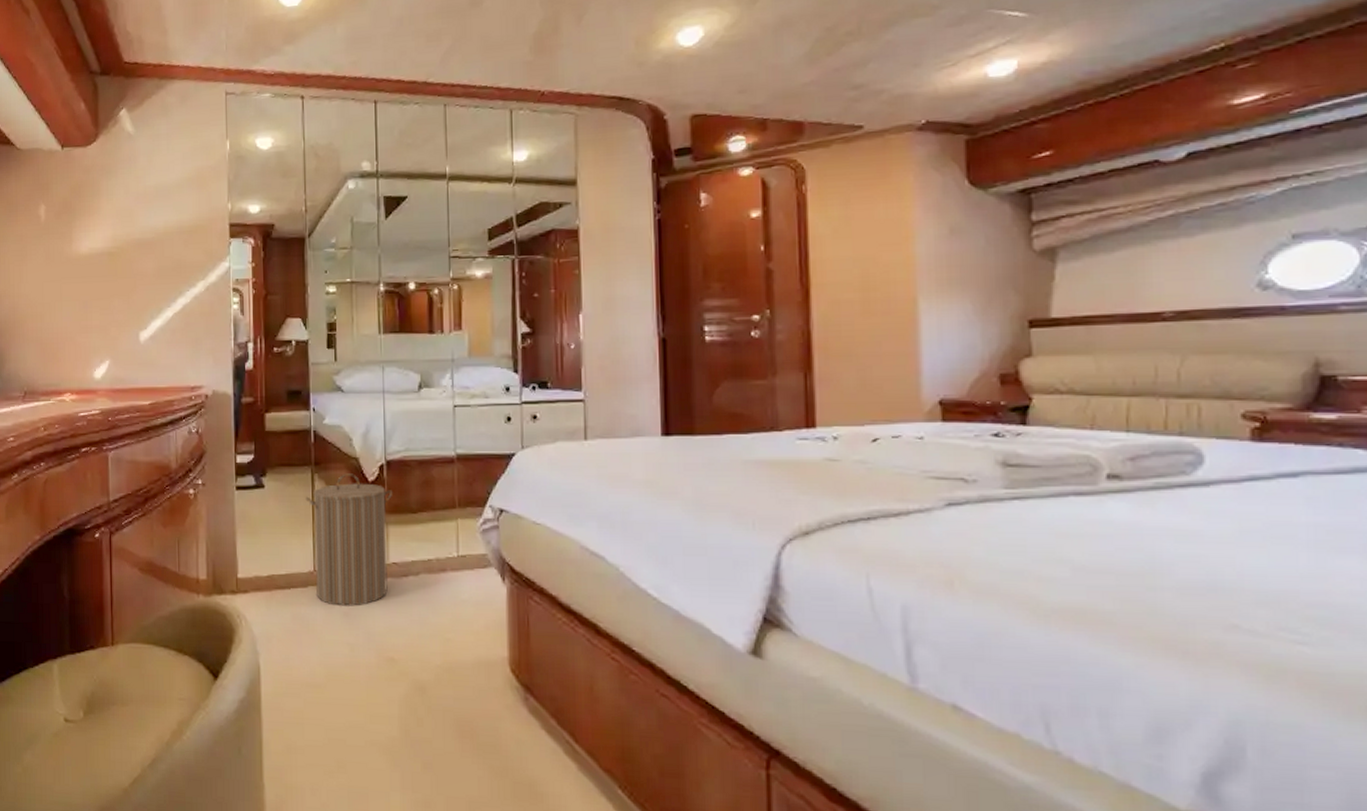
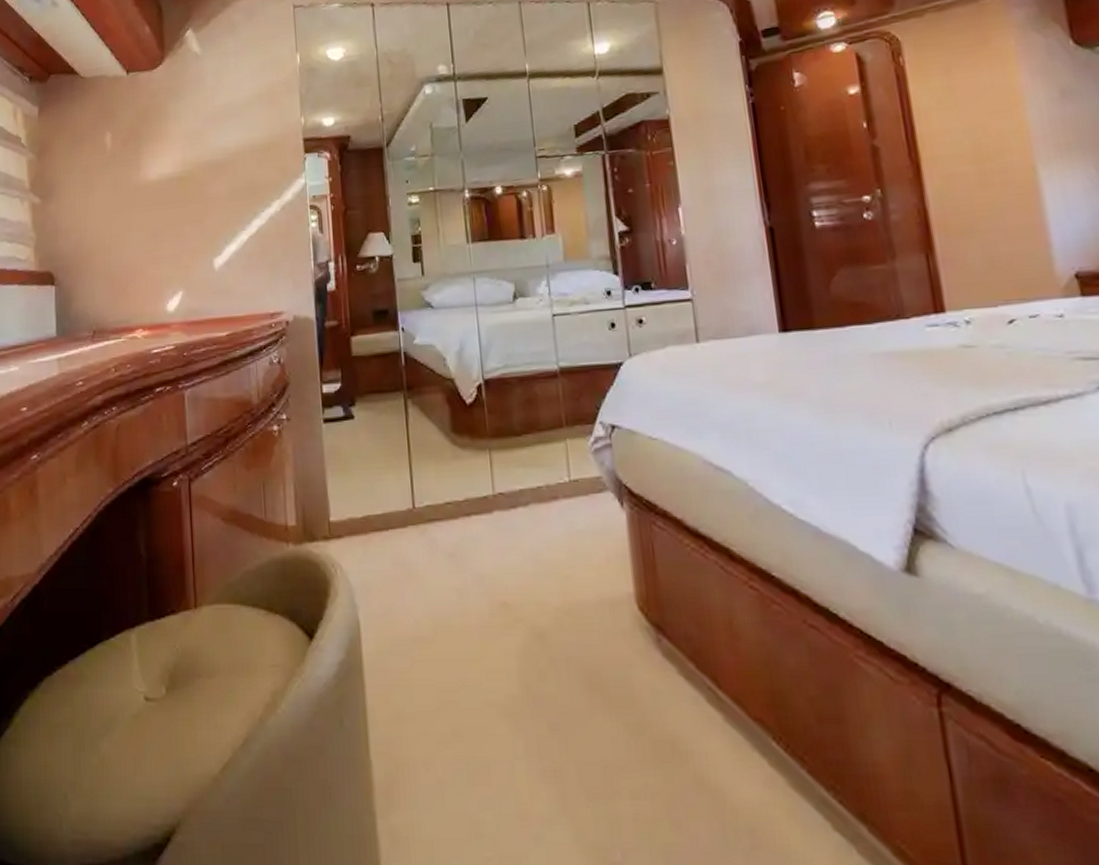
laundry hamper: present [305,473,393,606] -> none [399,396,495,546]

